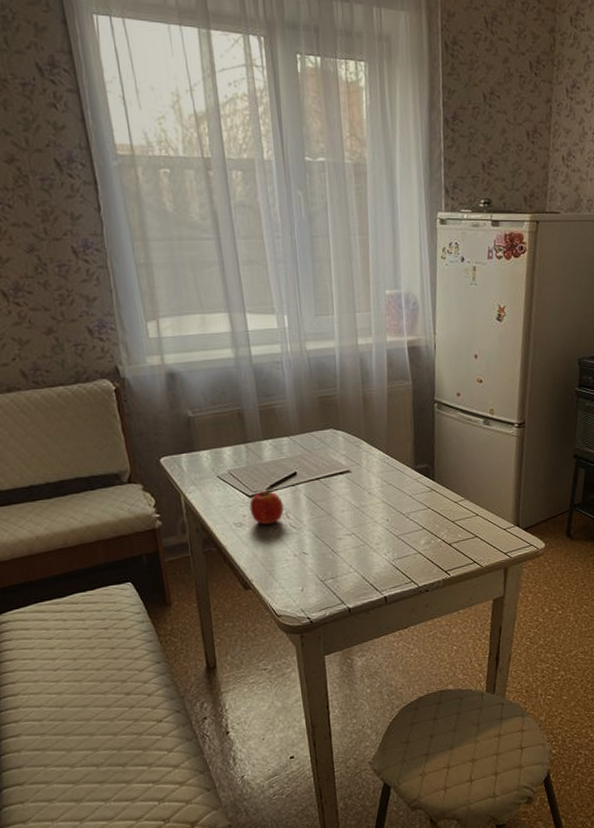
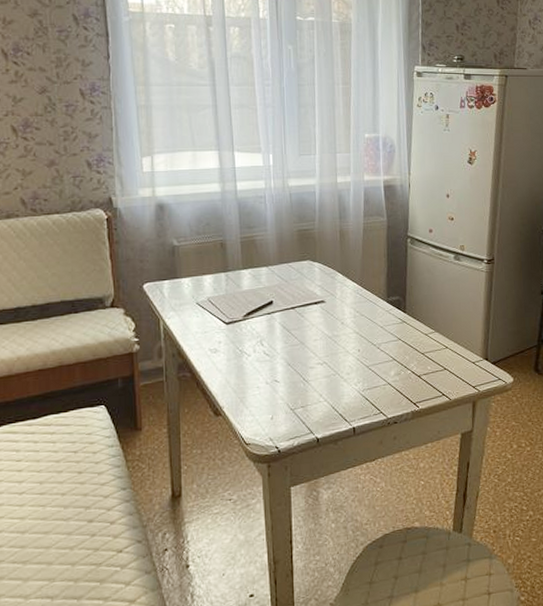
fruit: present [249,490,284,525] -> none [225,317,258,352]

